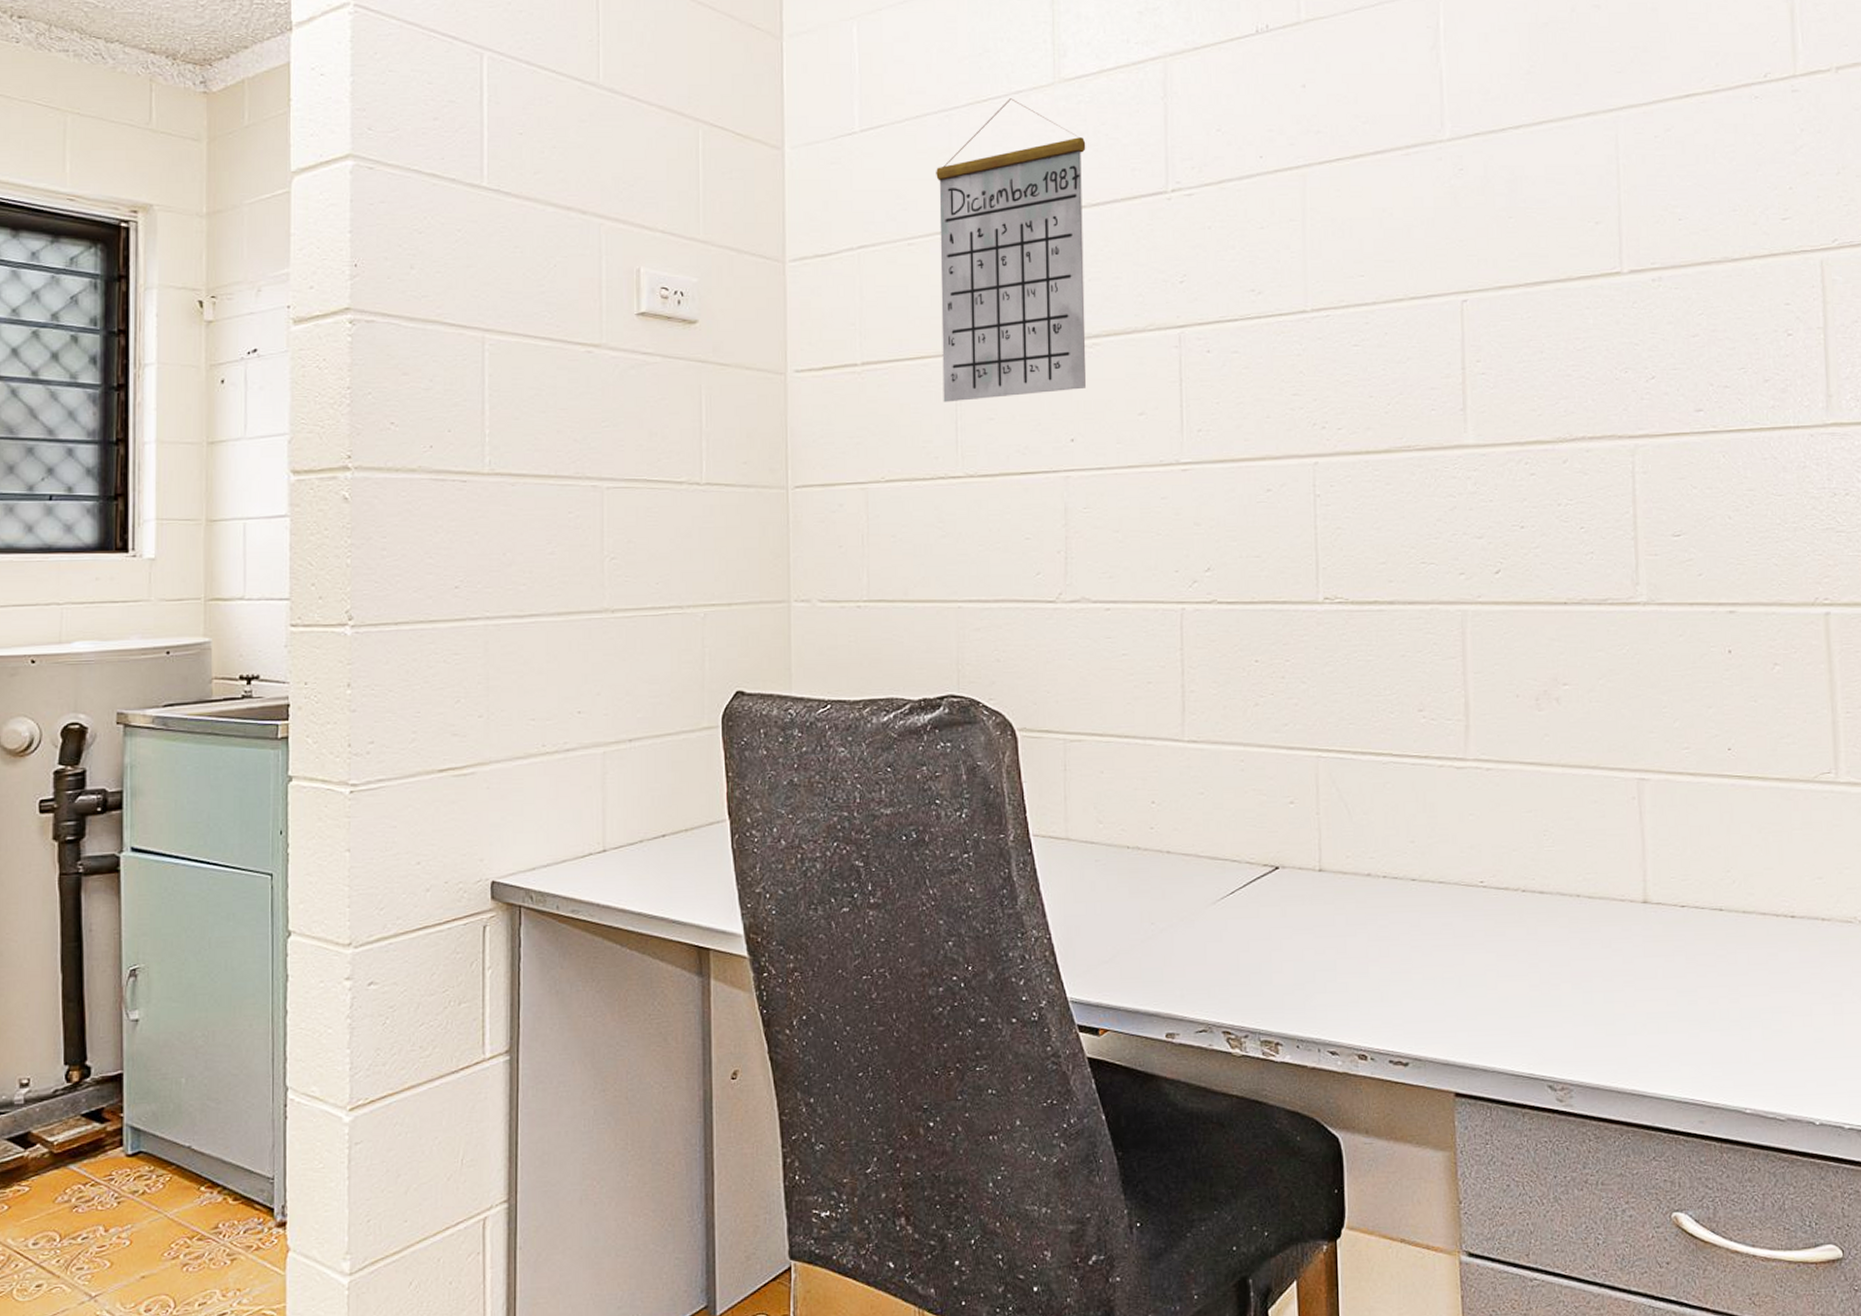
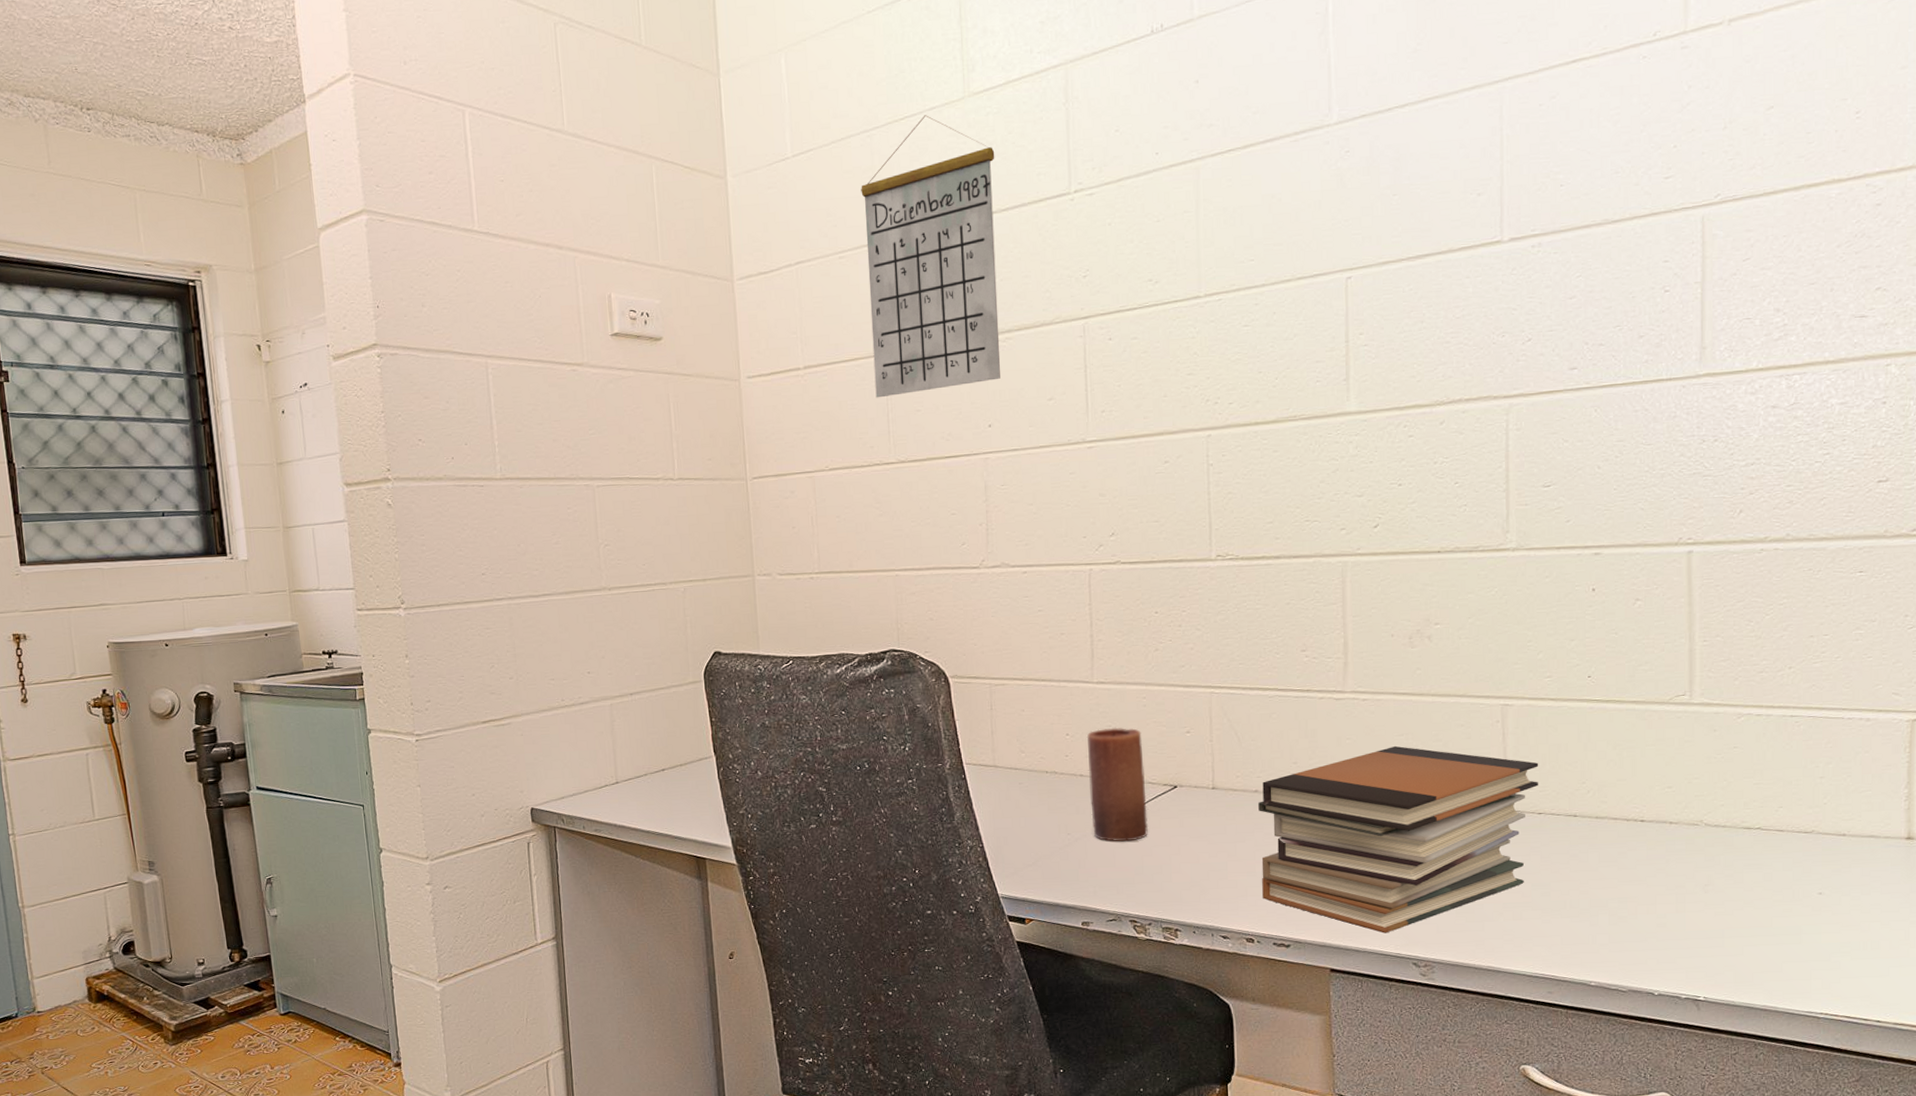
candle: none [1175,795,1246,933] -> present [1086,727,1149,841]
book stack: none [1371,823,1681,1049] -> present [1258,745,1539,933]

